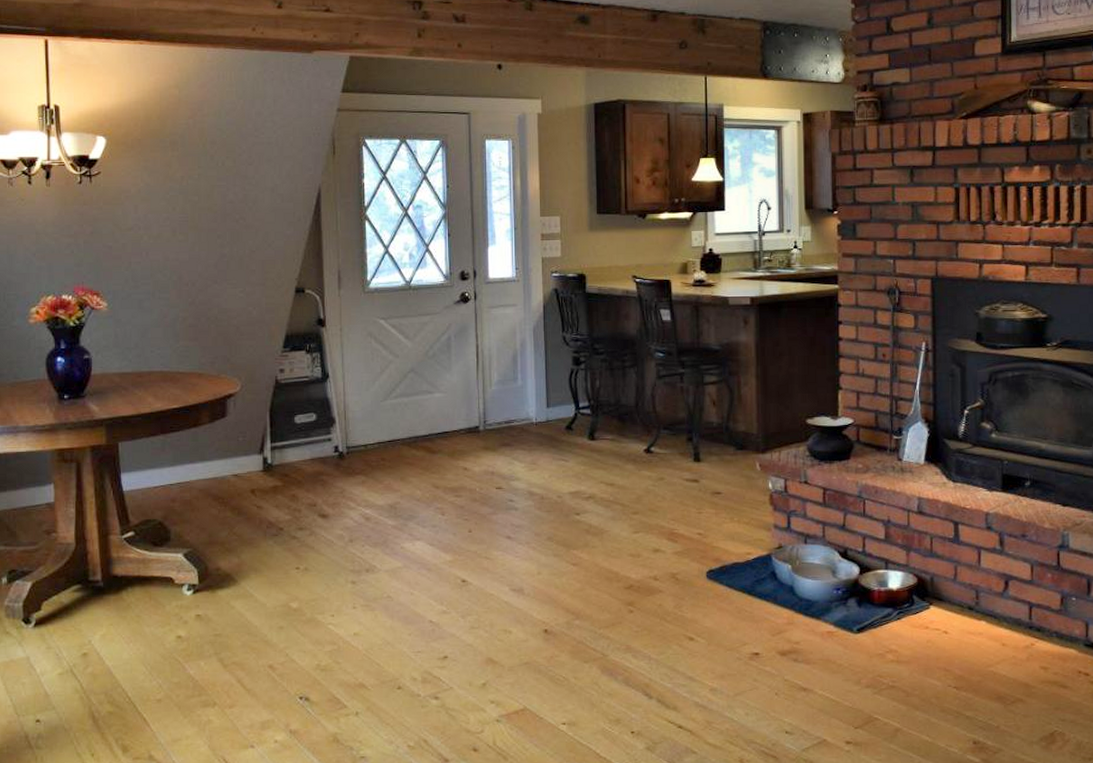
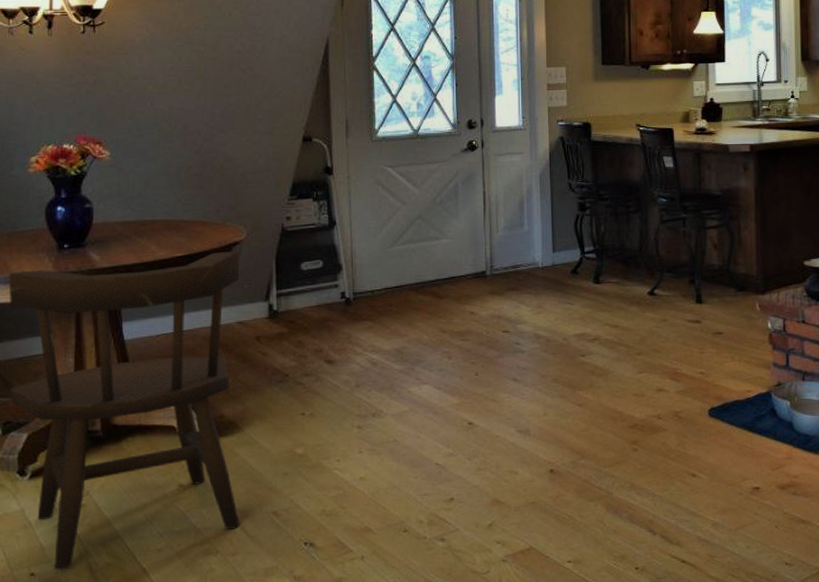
dining chair: none [12,403,237,717] -> present [8,251,240,570]

